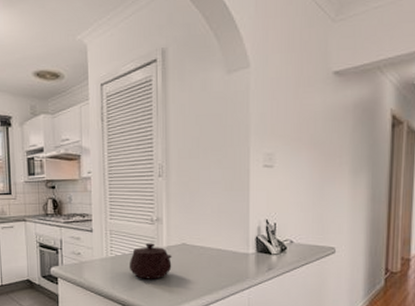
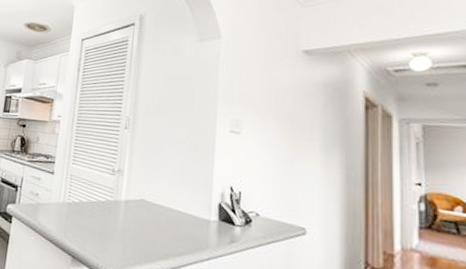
teapot: present [129,243,172,279] -> none [84,193,129,234]

